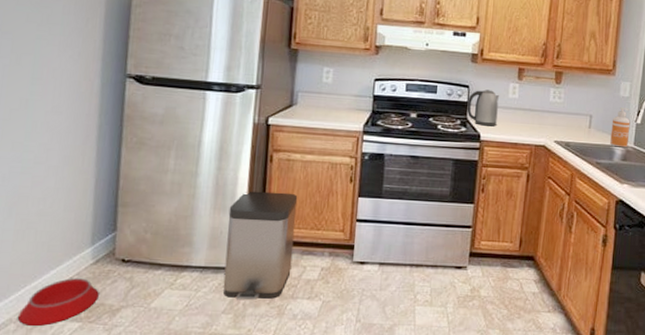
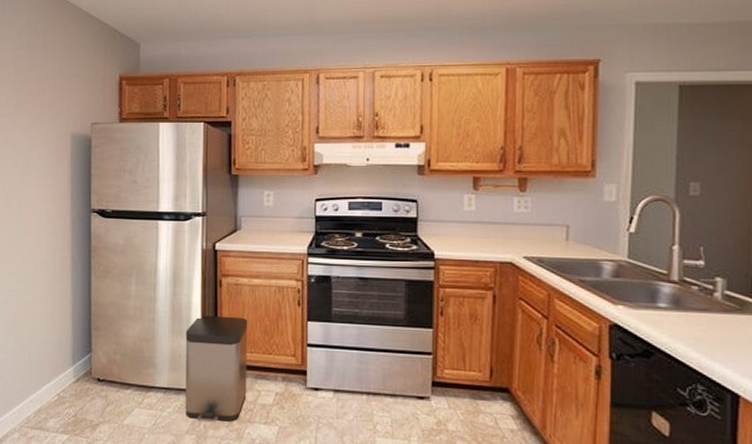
pet bowl: present [17,278,99,326] -> none [20,394,81,436]
kettle: present [467,89,500,127] -> none [417,203,454,243]
soap dispenser: present [610,107,631,148] -> none [595,214,621,262]

